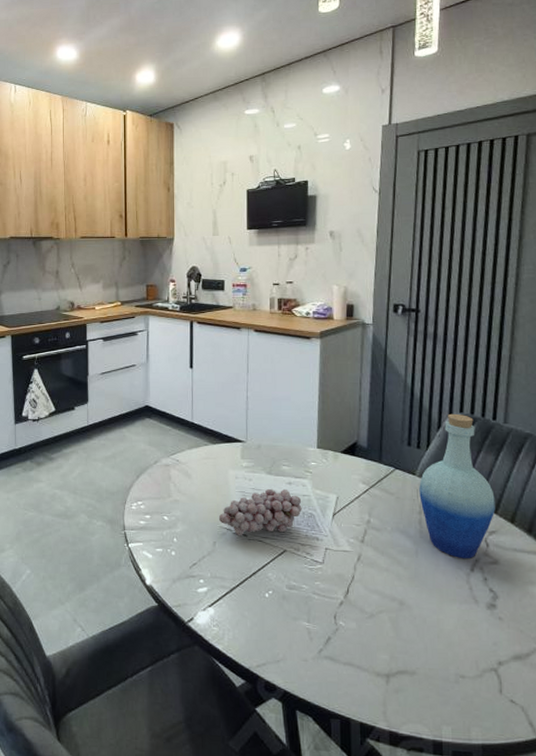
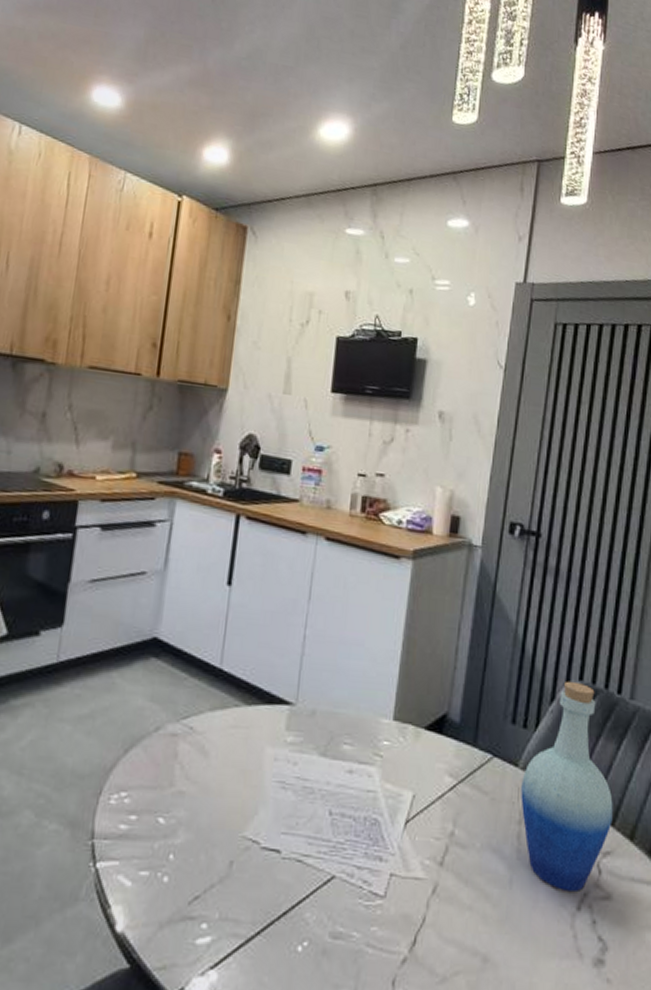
fruit: present [218,488,302,536] -> none [241,778,365,853]

